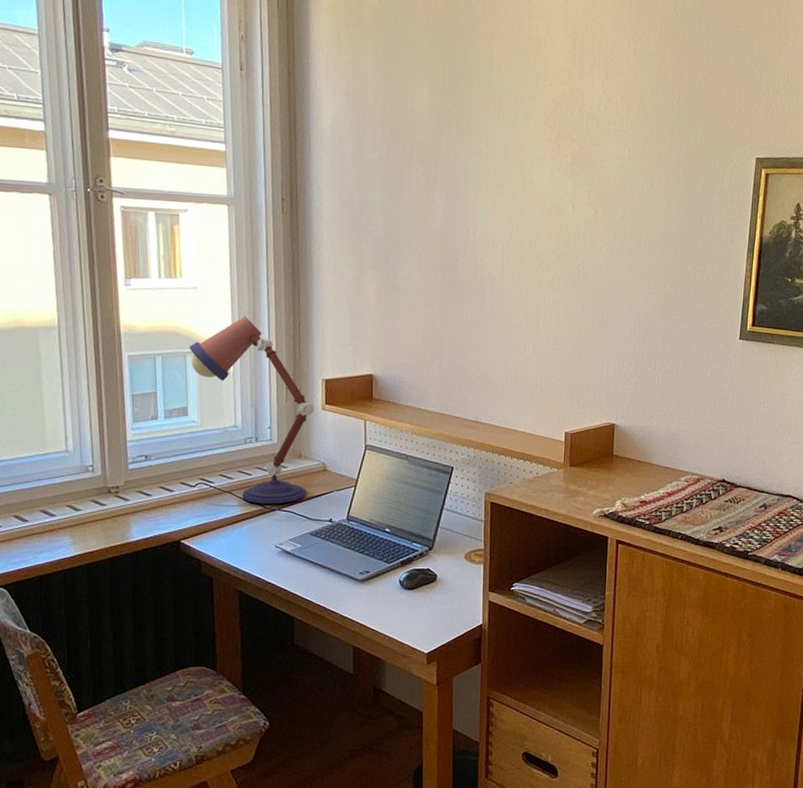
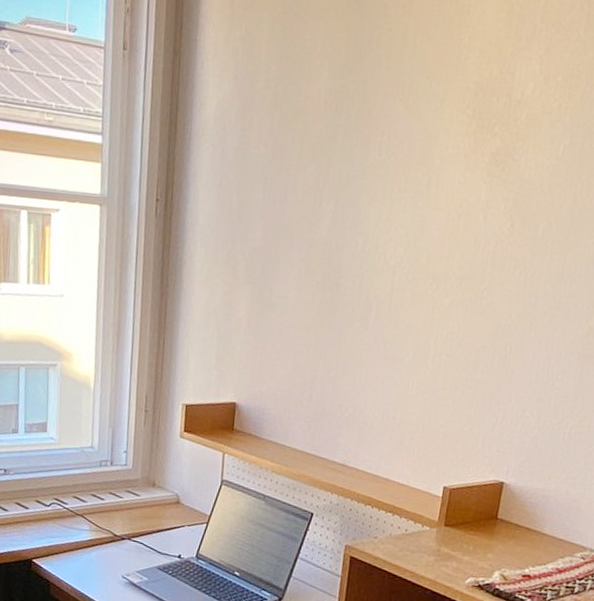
desk lamp: present [189,316,314,504] -> none [52,329,173,533]

